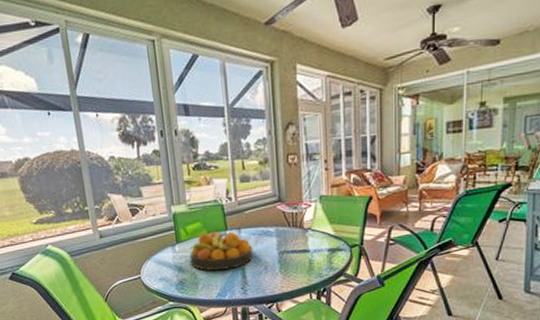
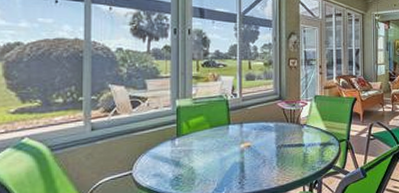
fruit bowl: present [189,231,254,271] -> none [189,125,253,166]

